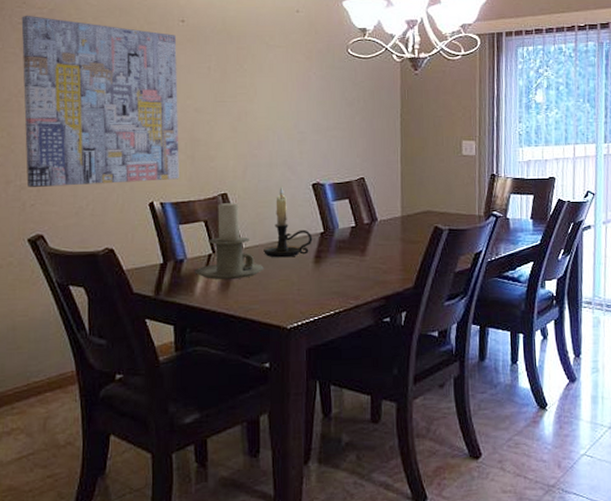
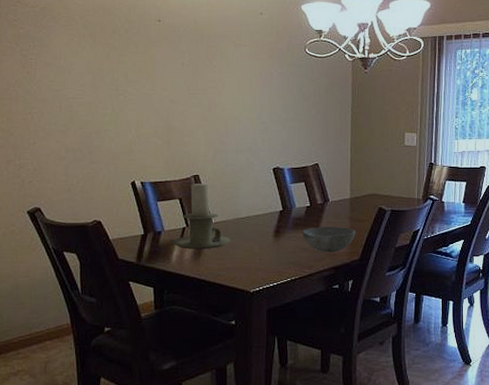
wall art: present [21,15,179,187] -> none [16,12,157,166]
candle holder: present [264,185,313,258] -> none [230,169,273,232]
bowl: none [347,249,409,280] -> present [302,226,356,252]

